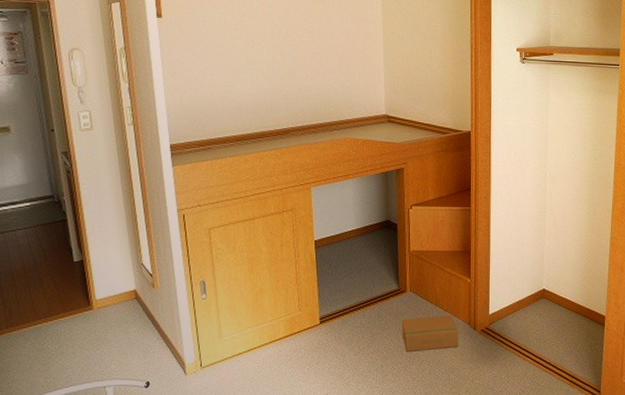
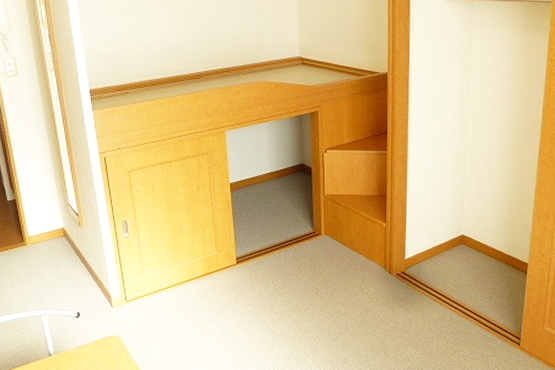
box: present [402,315,458,352] -> none [317,258,373,293]

